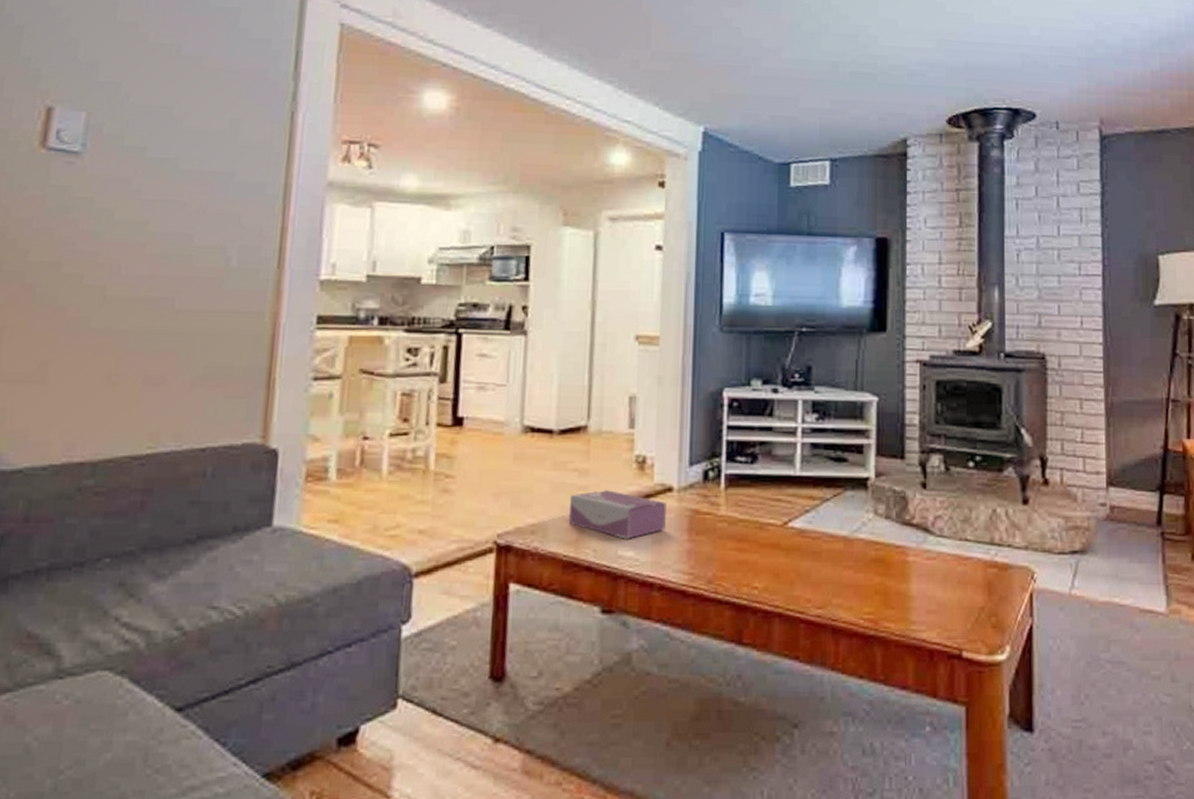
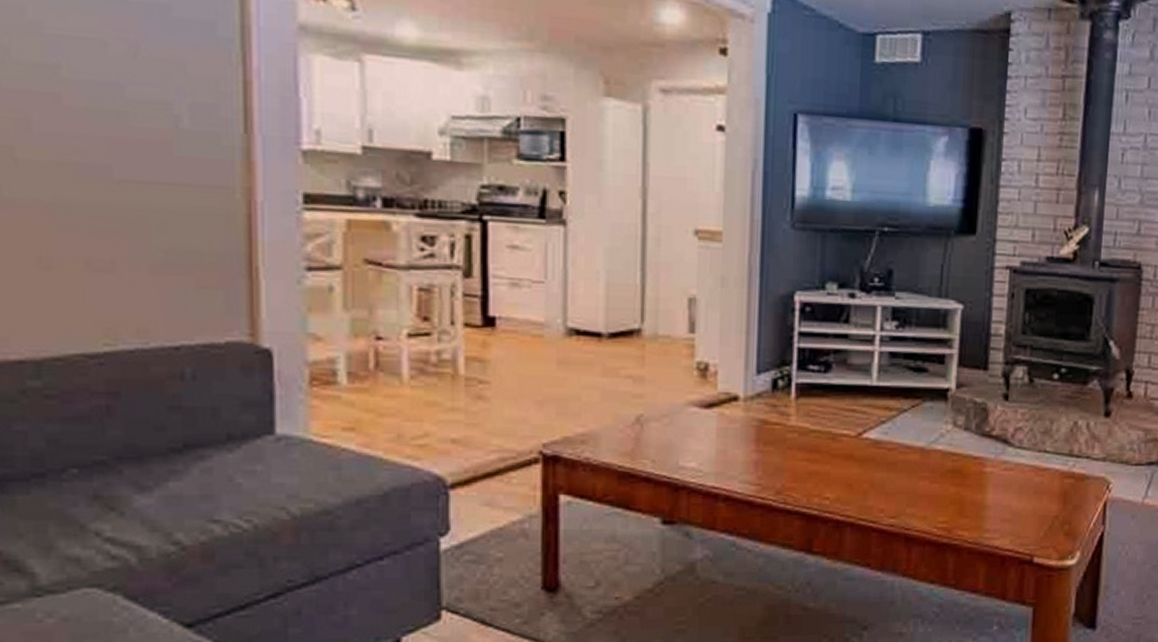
tissue box: present [569,490,666,539] -> none [623,398,731,450]

